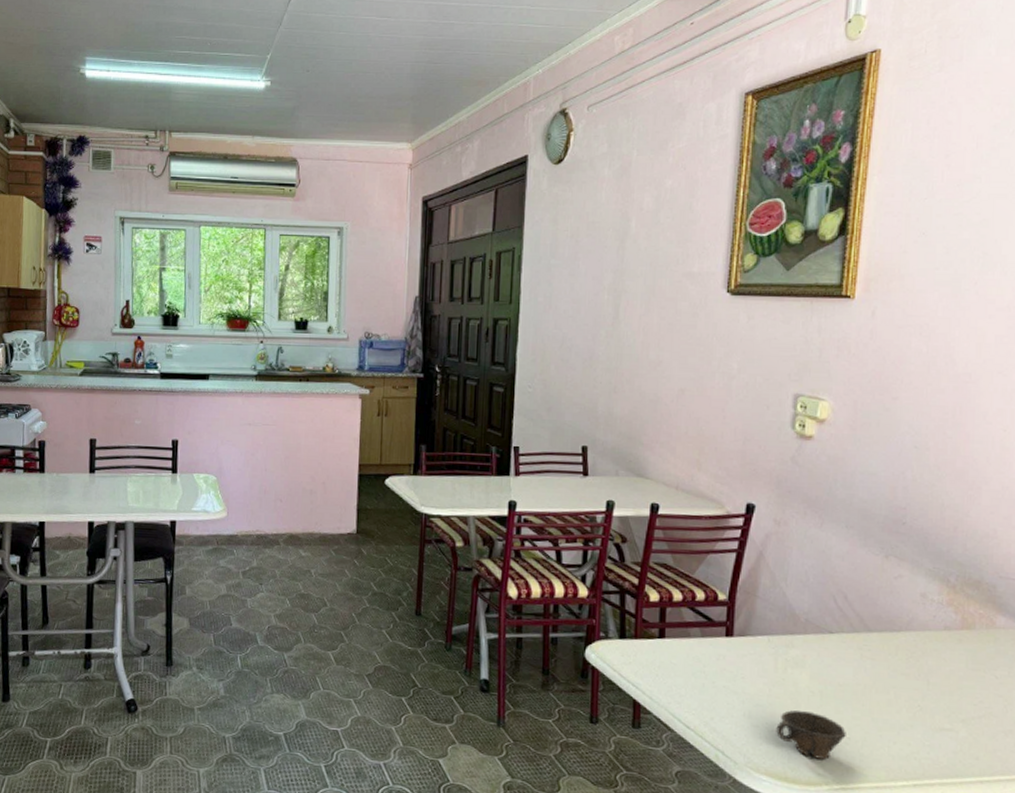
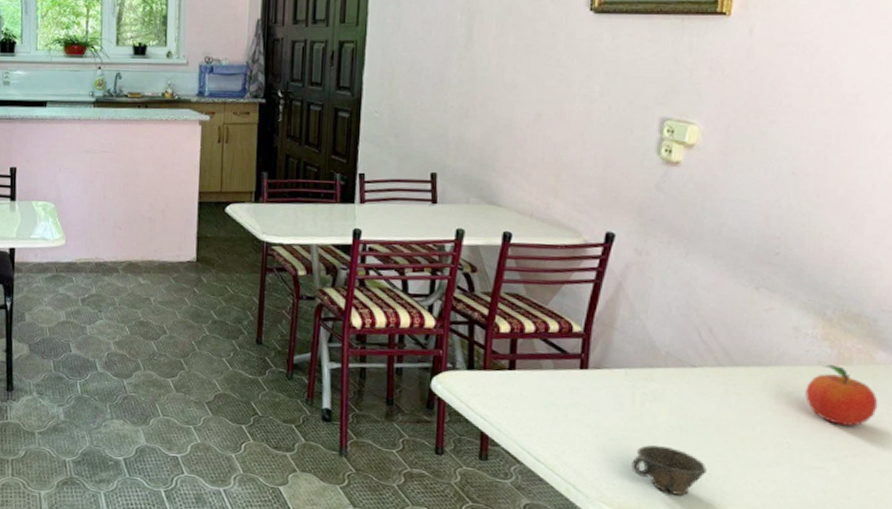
fruit: none [934,630,1000,689] -> present [805,365,879,426]

